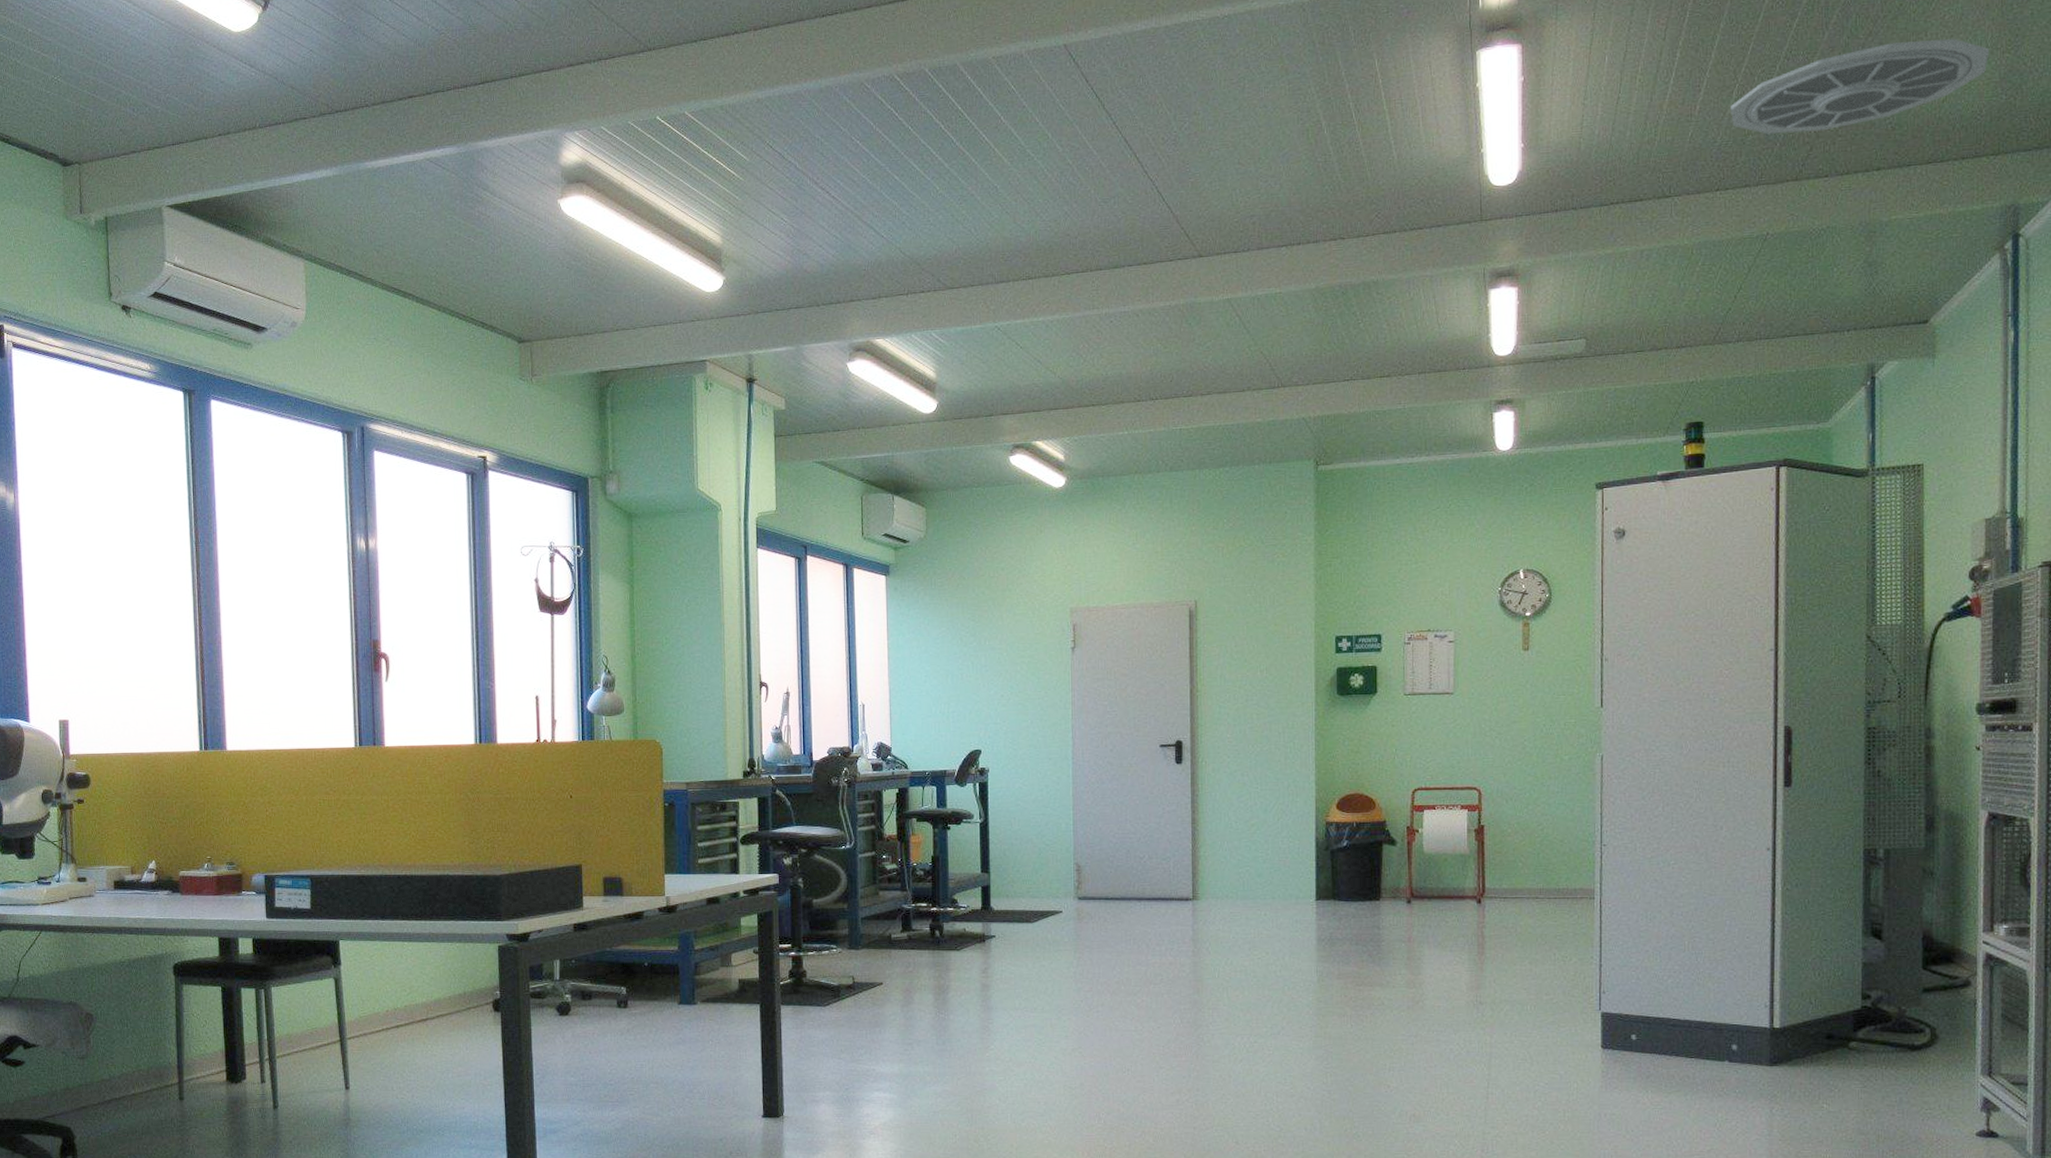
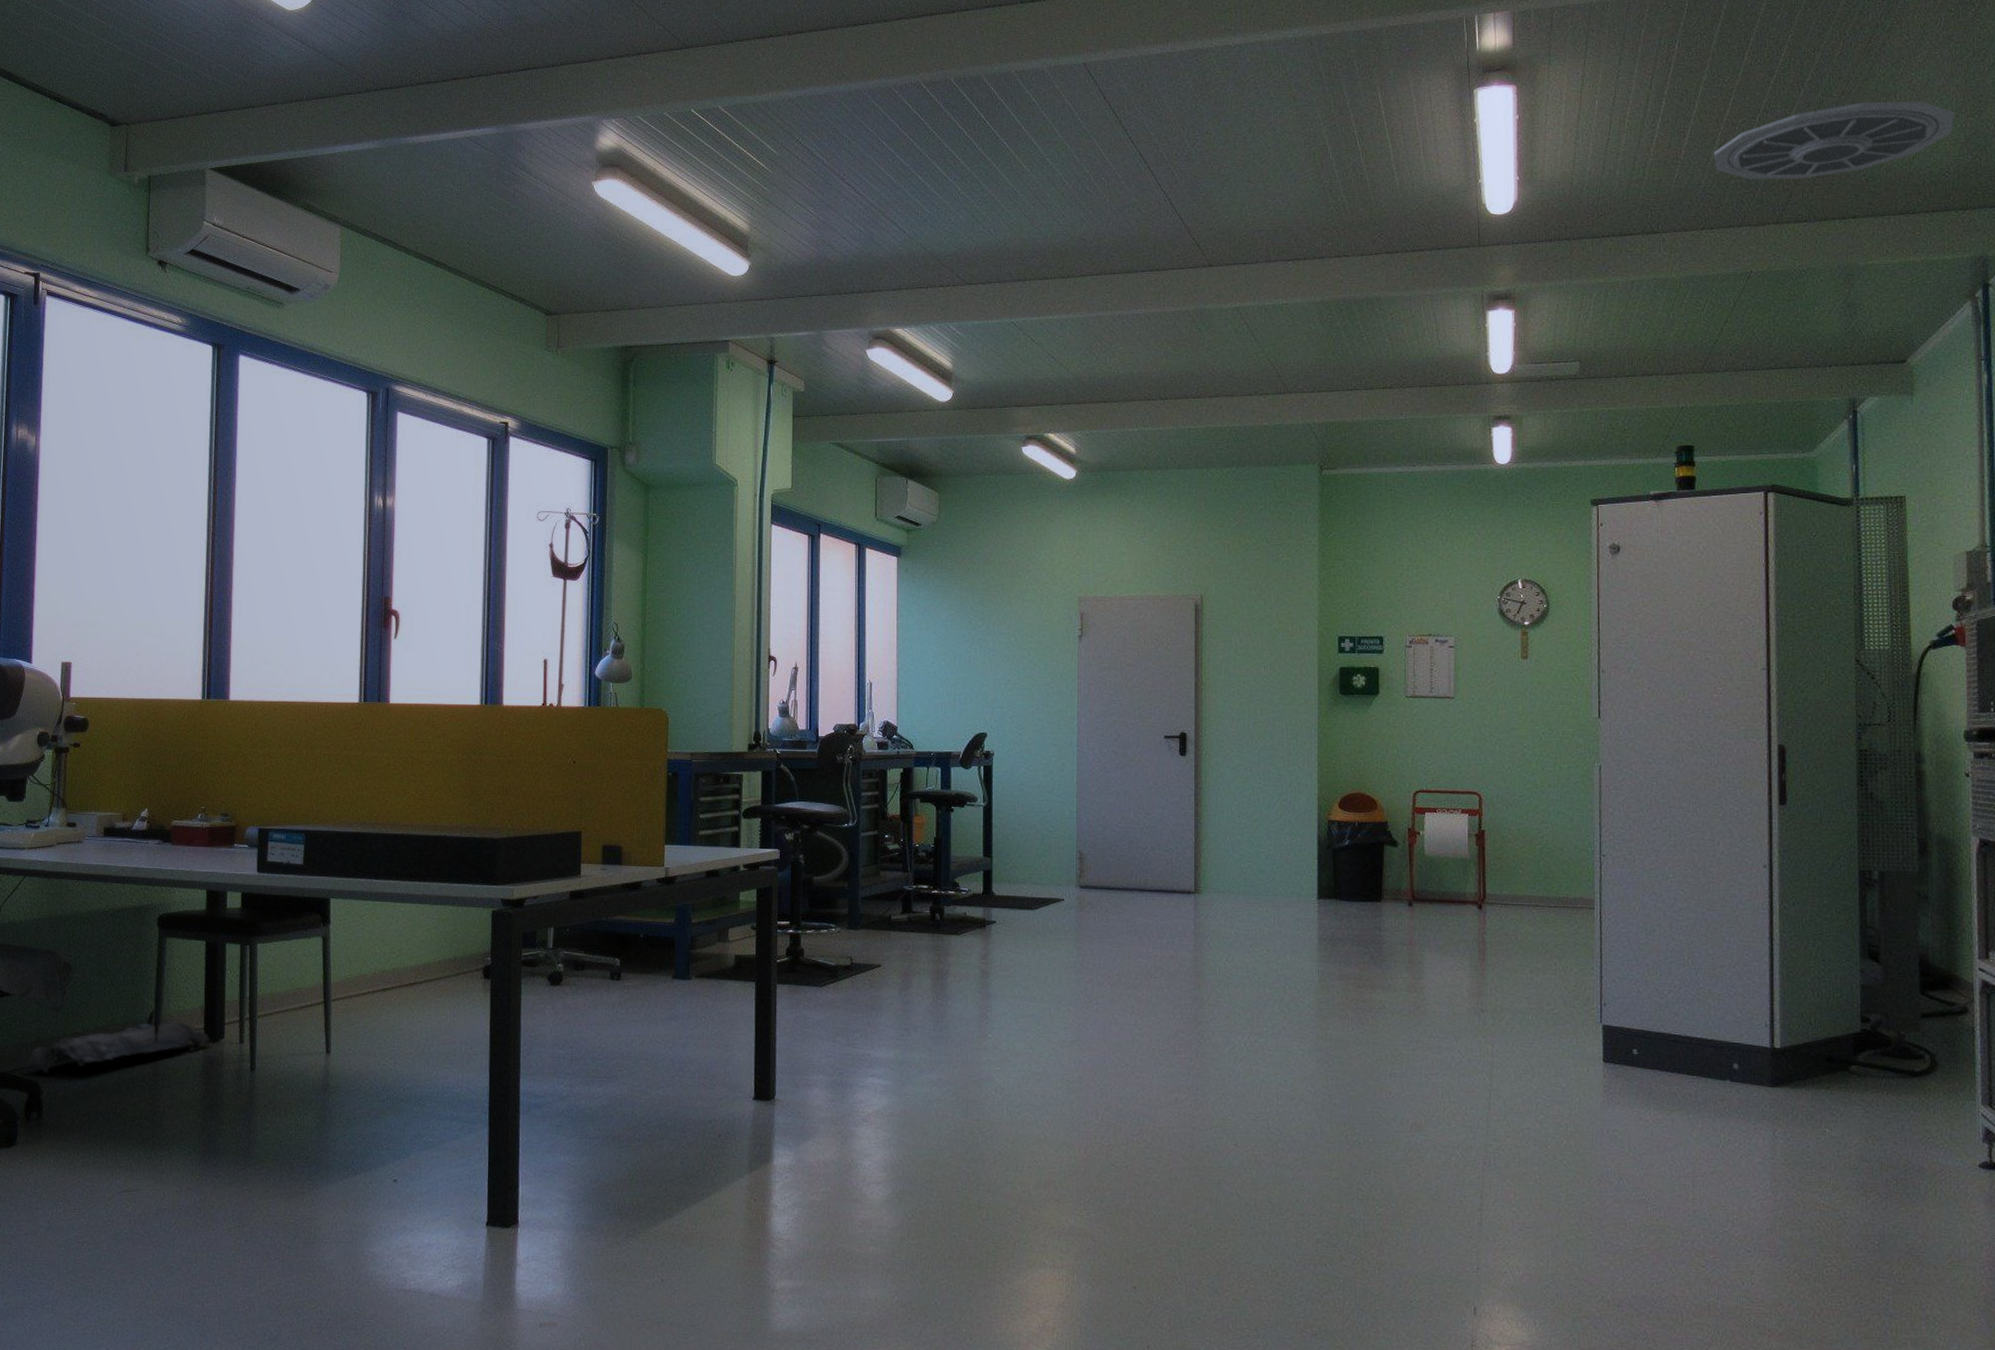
backpack: none [57,1053,233,1120] -> present [26,1008,211,1074]

